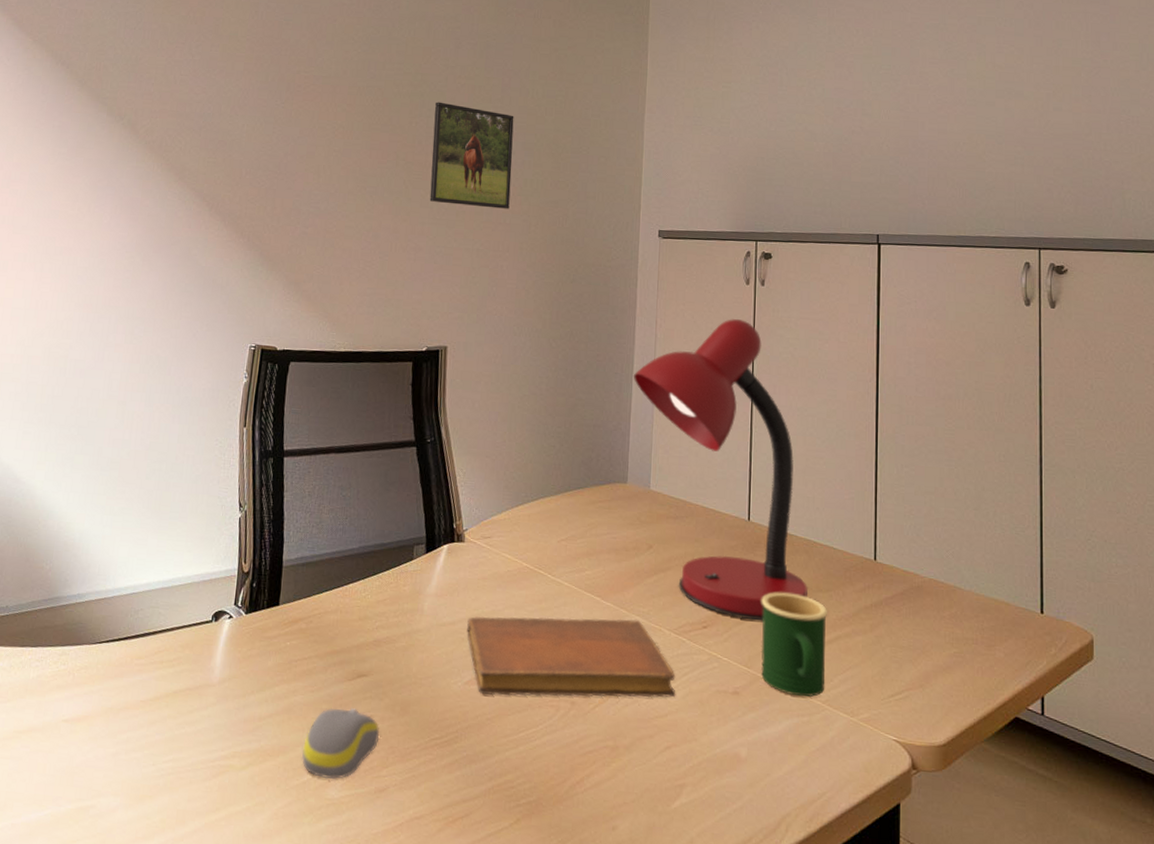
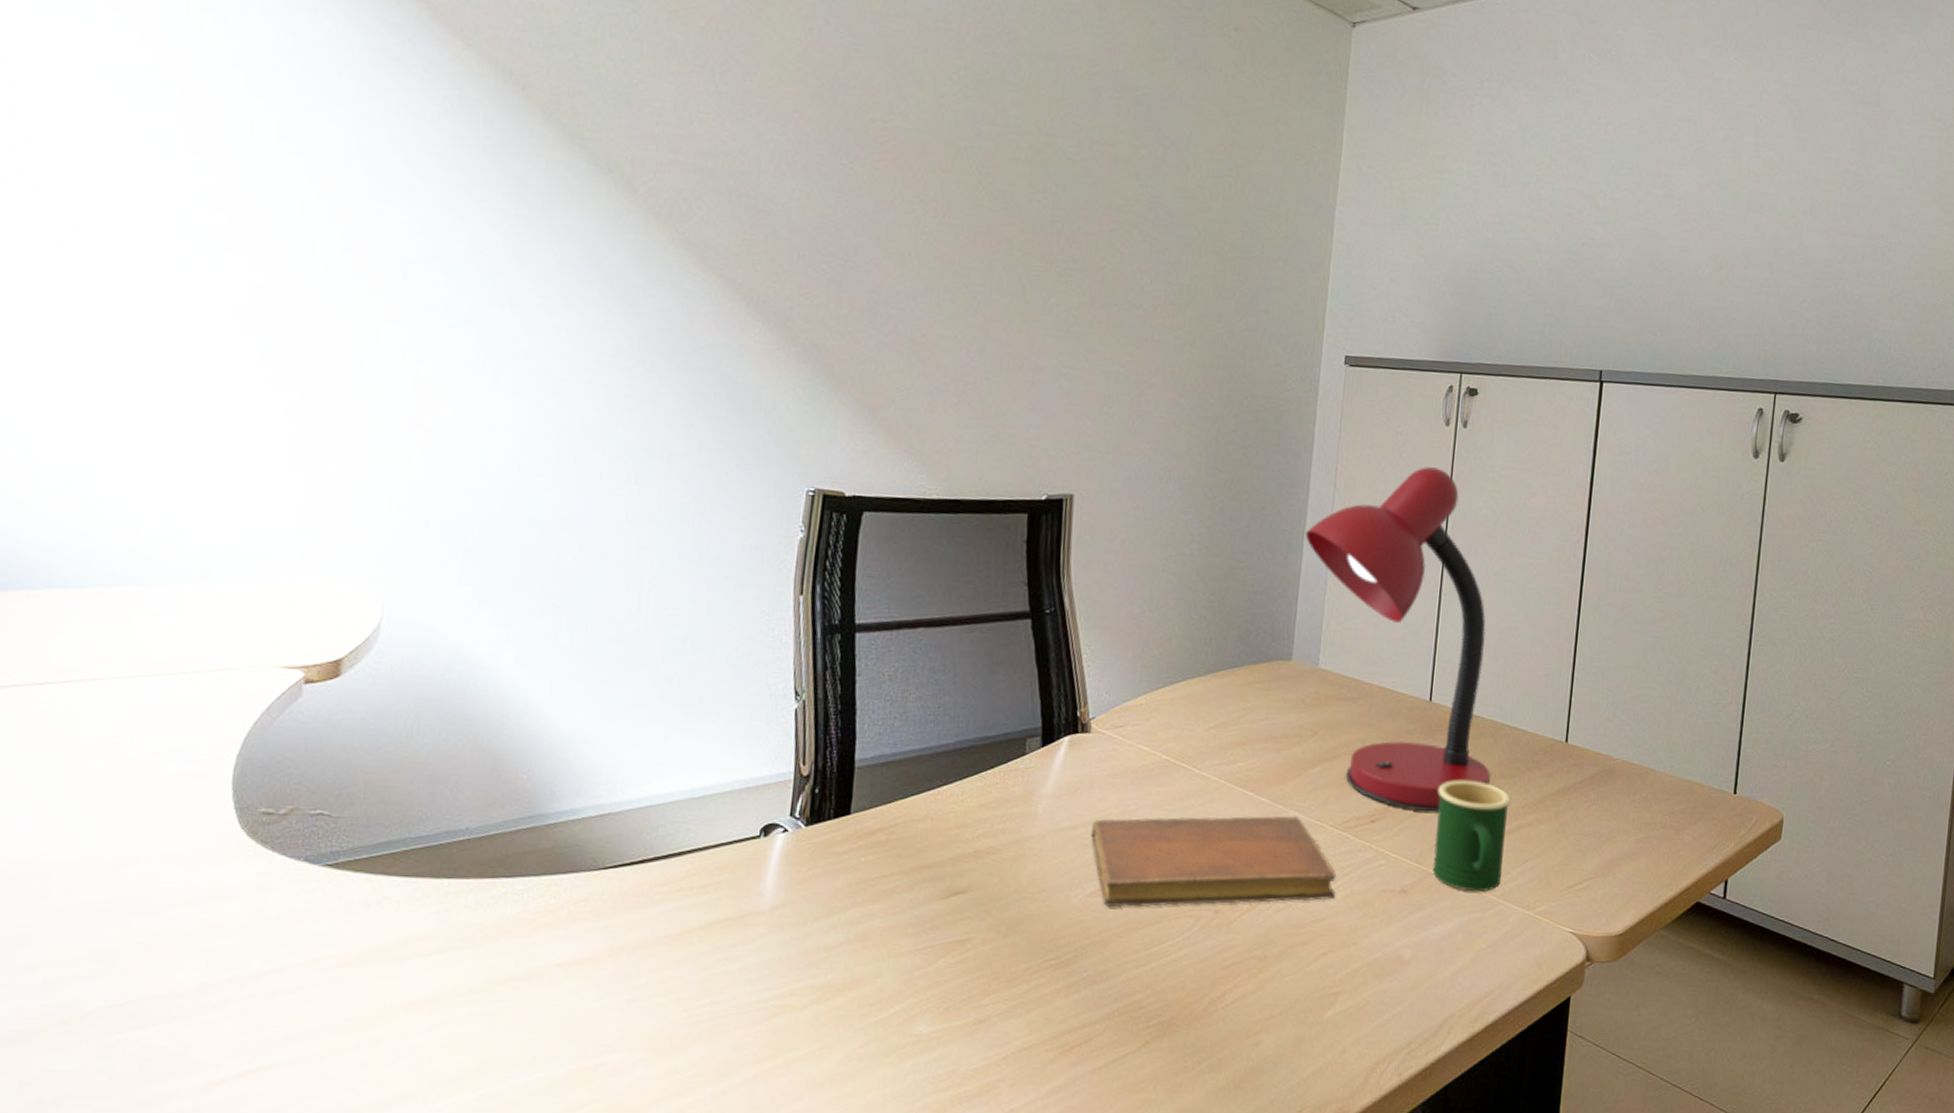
computer mouse: present [301,707,380,779] -> none [880,929,980,1013]
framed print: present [429,102,514,209] -> none [1054,174,1169,322]

